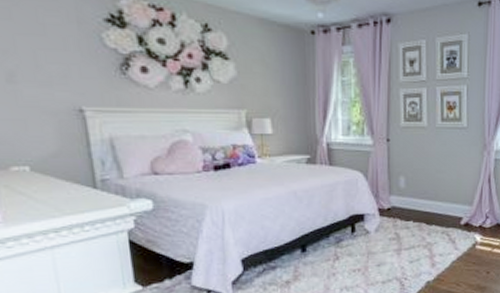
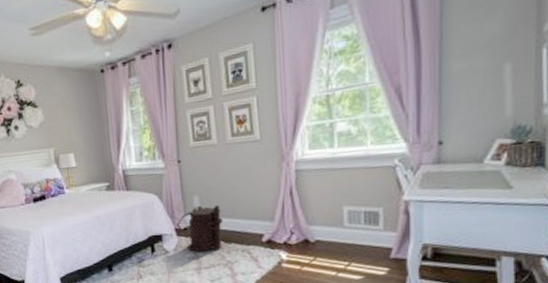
backpack: none [381,186,427,234] -> present [177,205,223,253]

